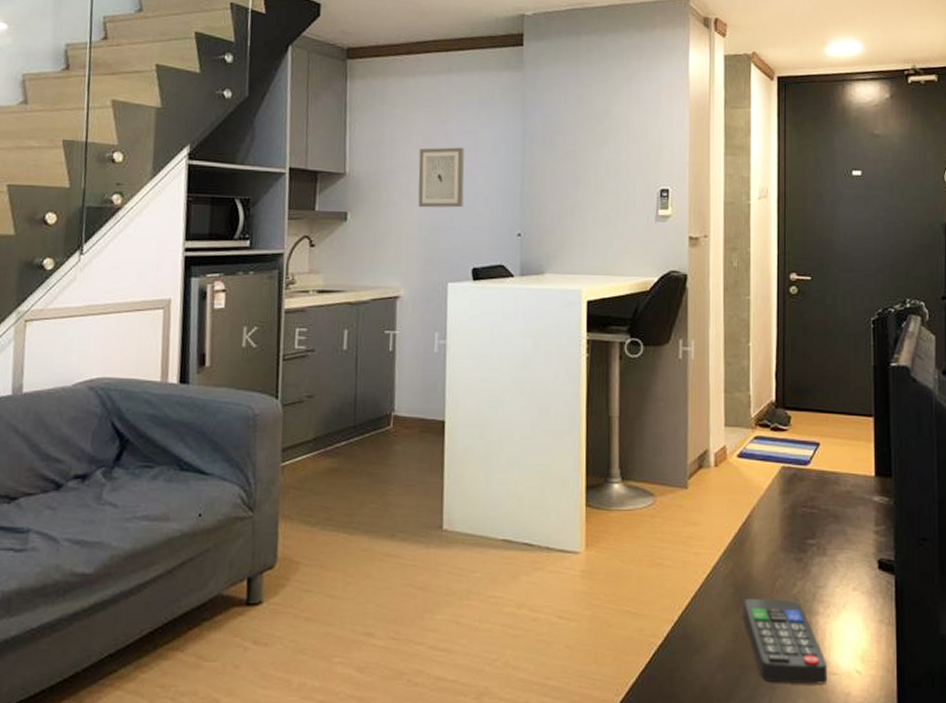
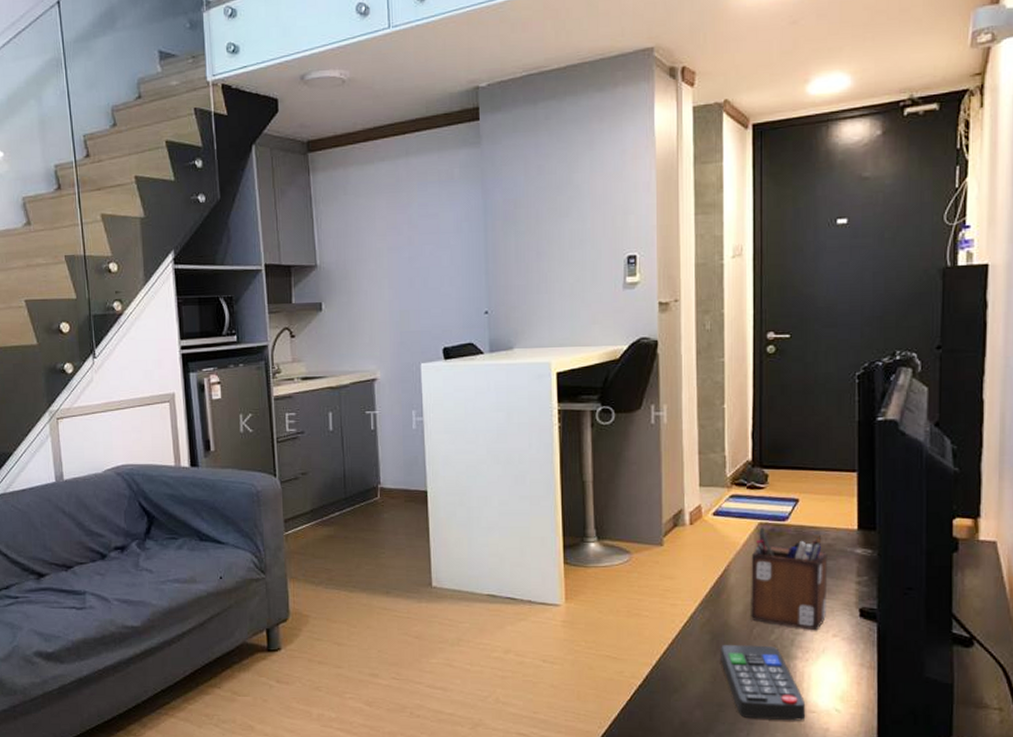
wall art: present [418,147,465,208] -> none [384,231,430,293]
desk organizer: none [774,471,847,584] -> present [751,527,828,631]

